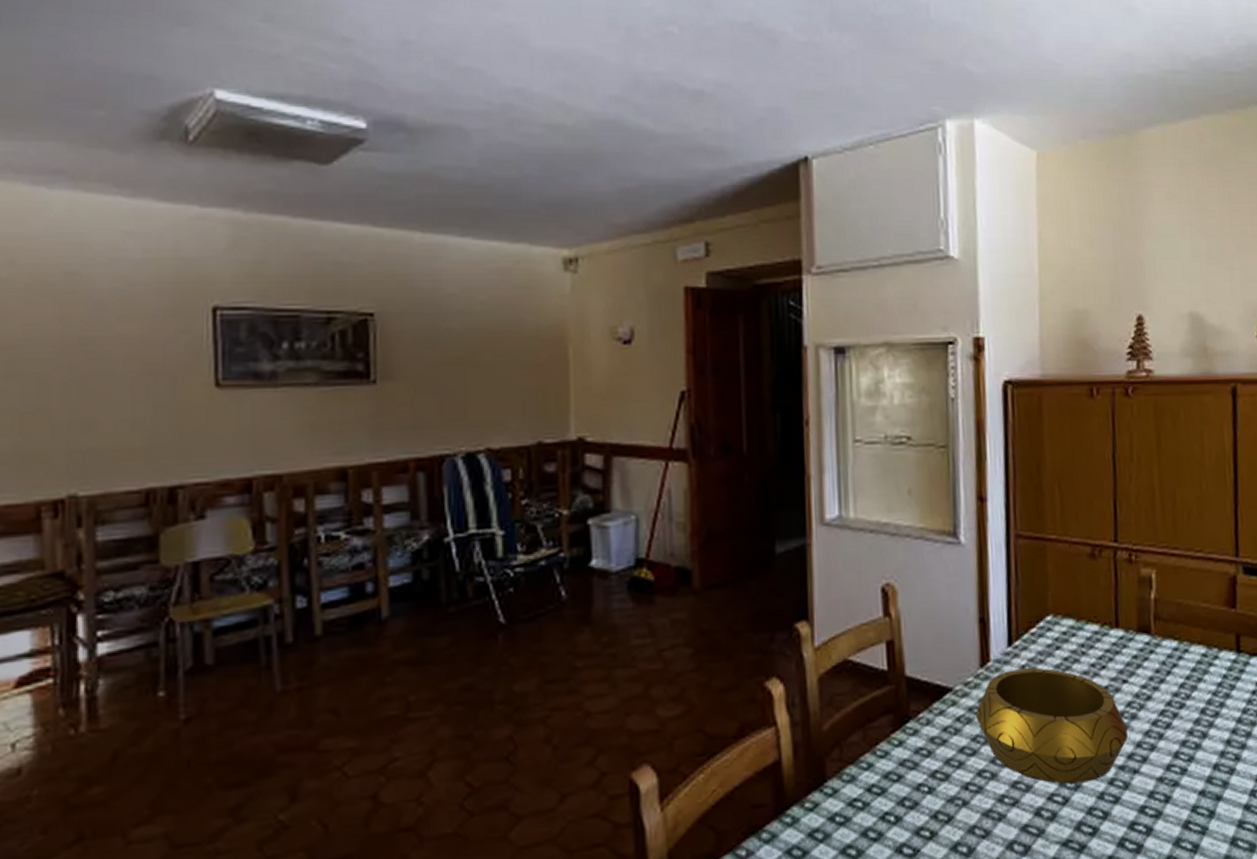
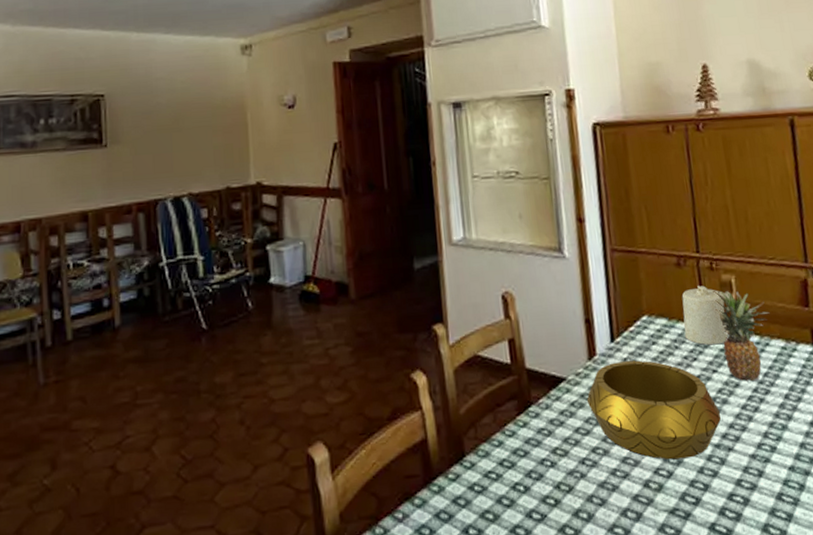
candle: none [1093,581,1143,651] -> present [681,285,728,345]
fruit: none [1129,587,1192,693] -> present [713,290,770,381]

